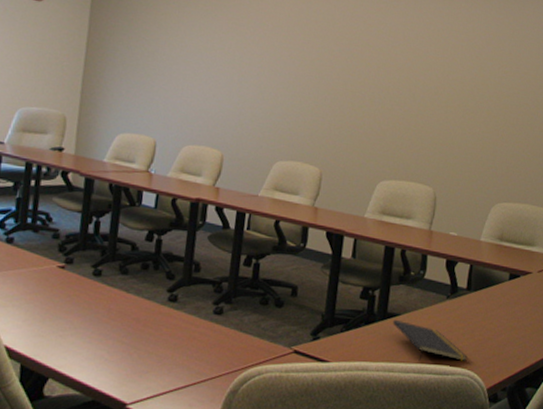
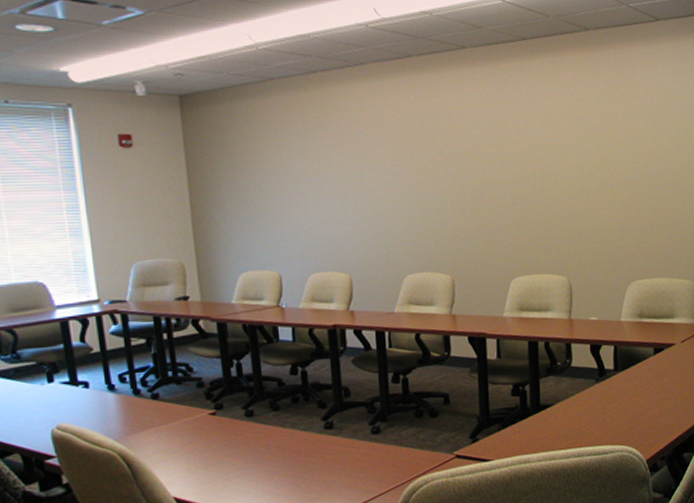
notepad: present [392,319,468,361] -> none [546,410,624,445]

